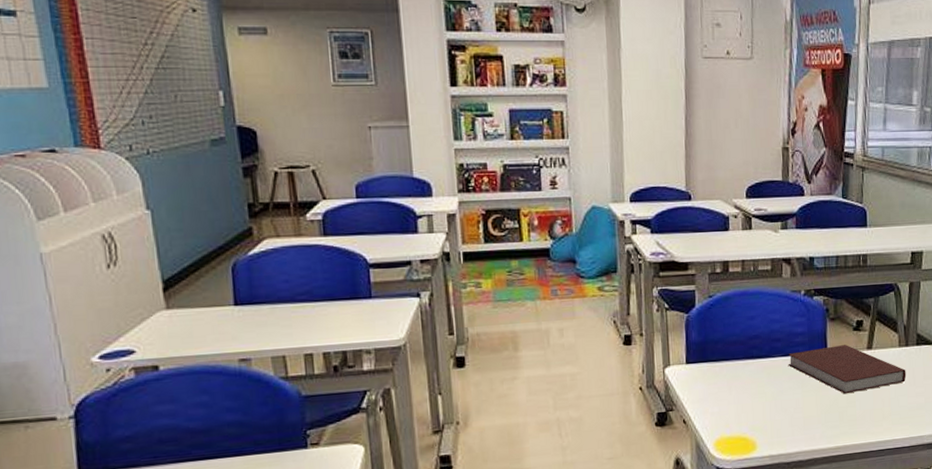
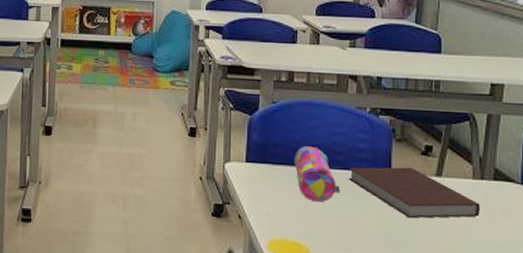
pencil case: none [734,337,782,394] -> present [294,146,341,203]

